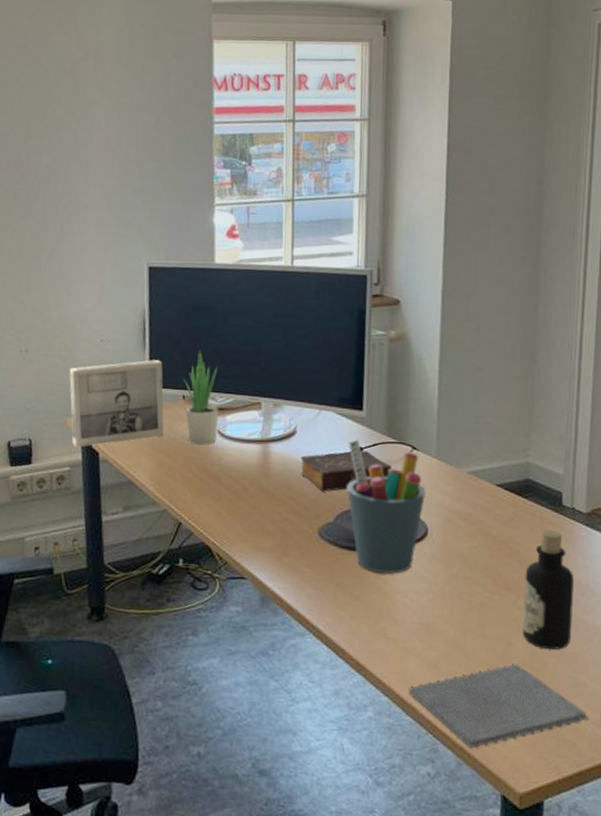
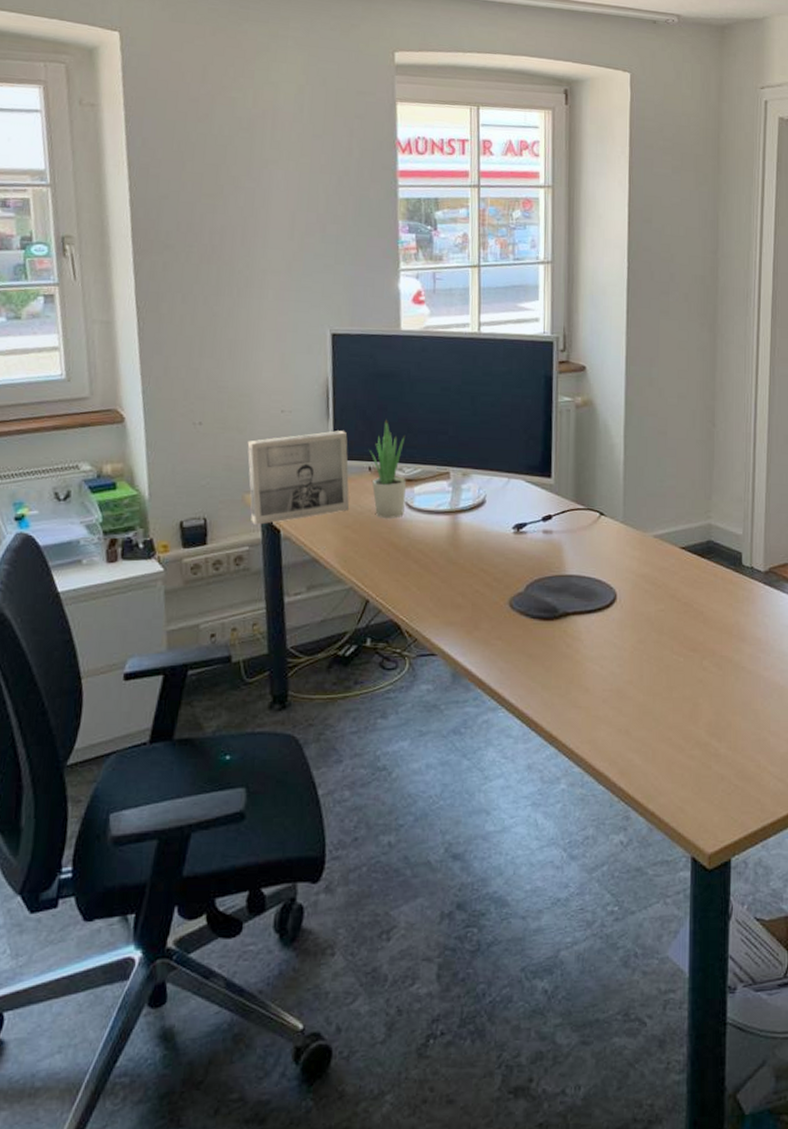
book: present [300,450,392,492] -> none [490,517,580,562]
pen holder: present [347,439,426,574] -> none [537,507,613,641]
notepad: present [409,663,588,749] -> none [601,724,770,813]
bottle: present [522,530,574,650] -> none [707,590,754,707]

